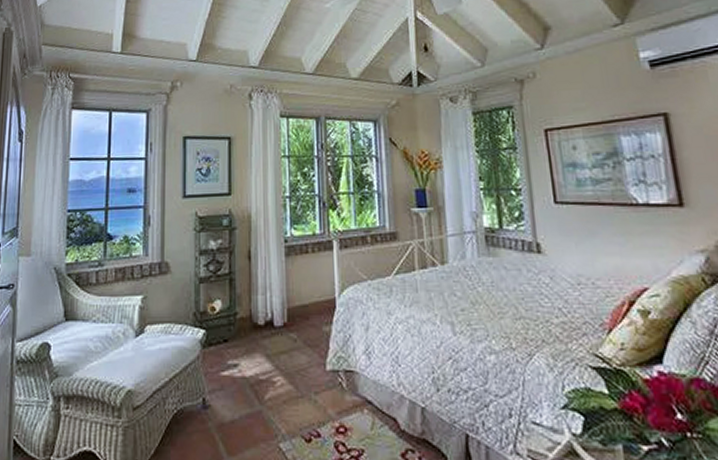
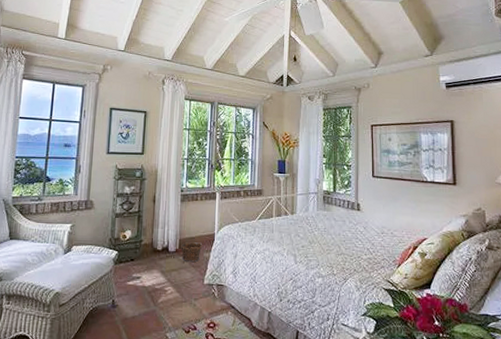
clay pot: none [290,312,320,341] -> present [180,242,203,263]

